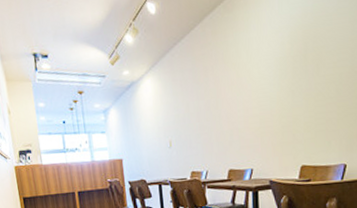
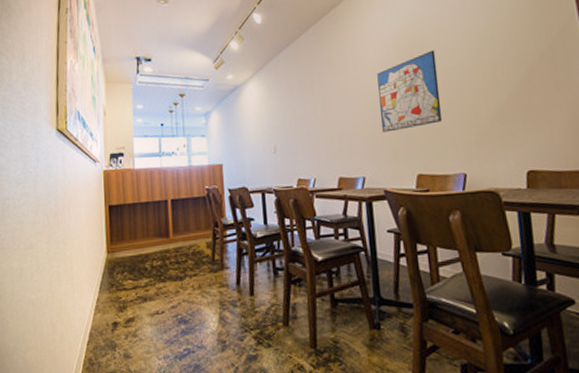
wall art: none [270,40,330,127] -> present [377,50,443,133]

